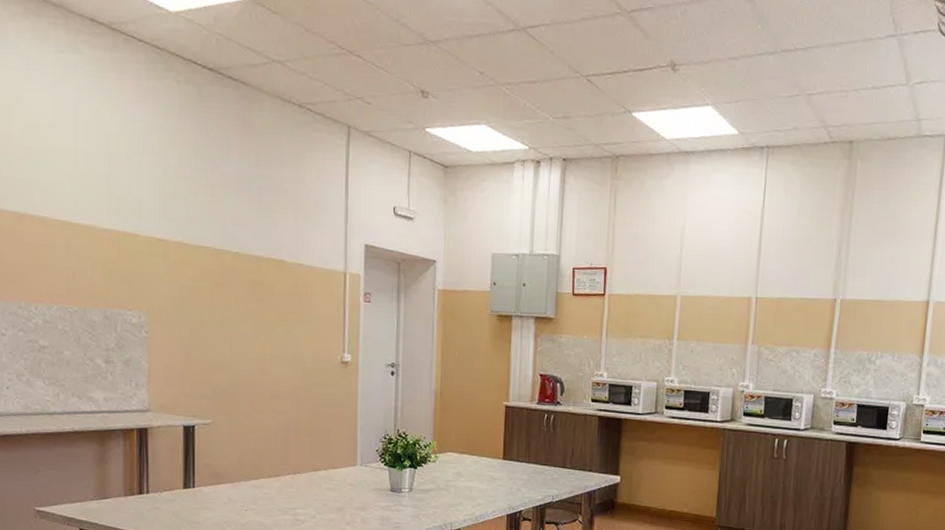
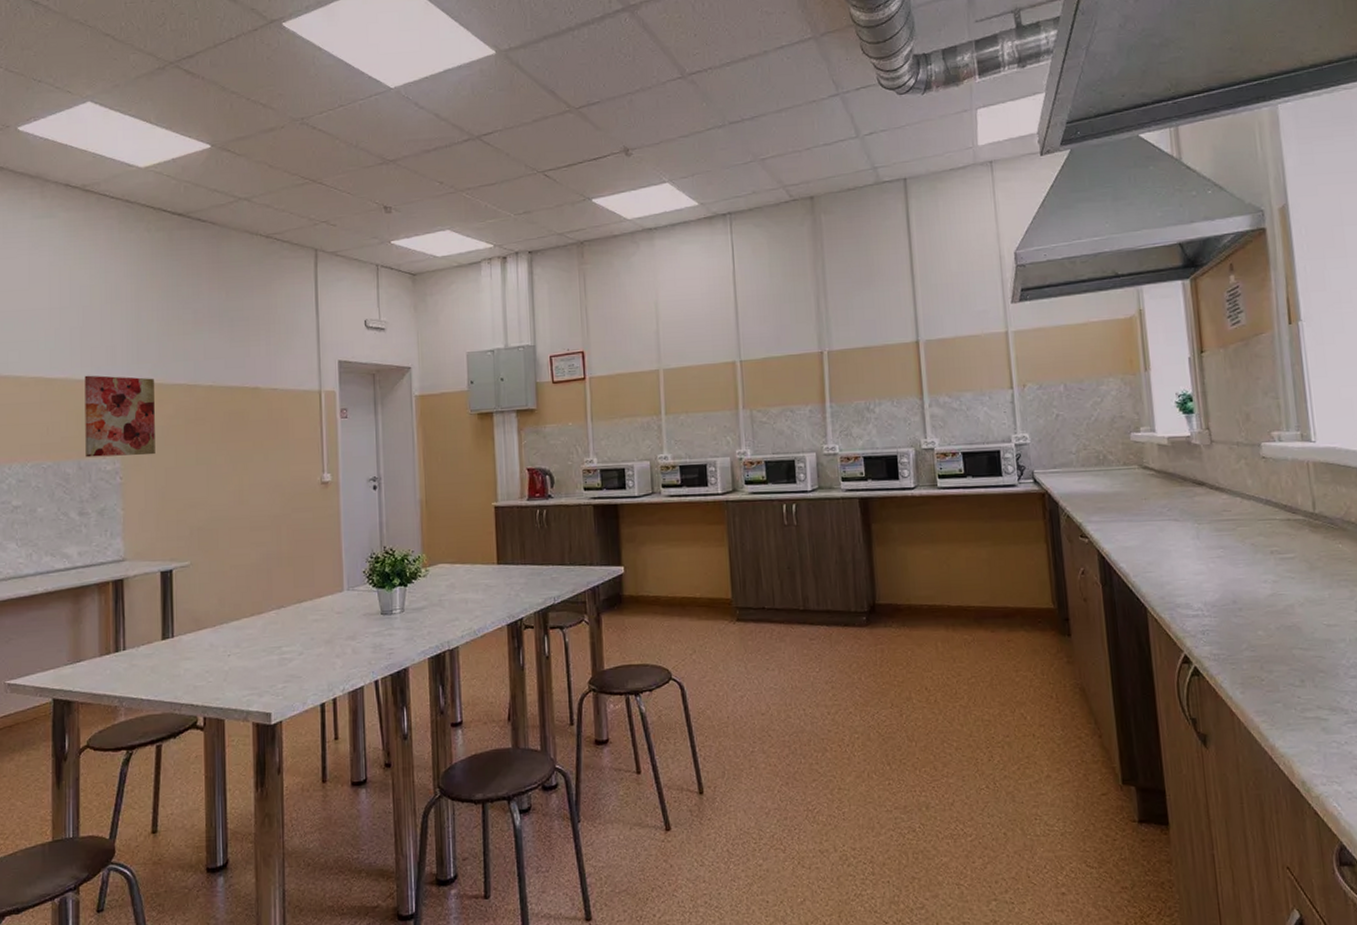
wall art: none [111,225,181,314] -> present [84,375,155,458]

